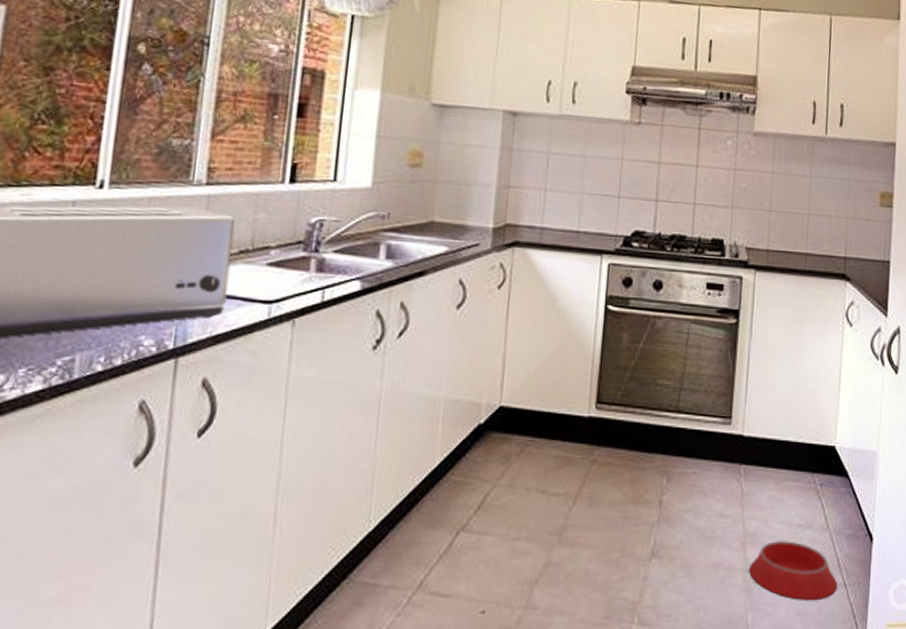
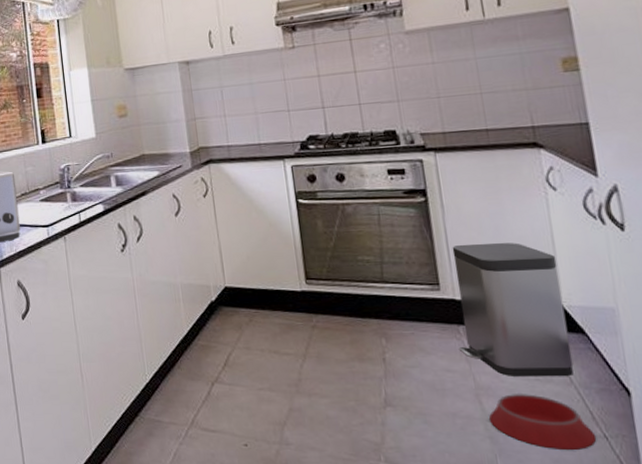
pedal bin: none [735,375,839,522] -> present [452,242,574,376]

